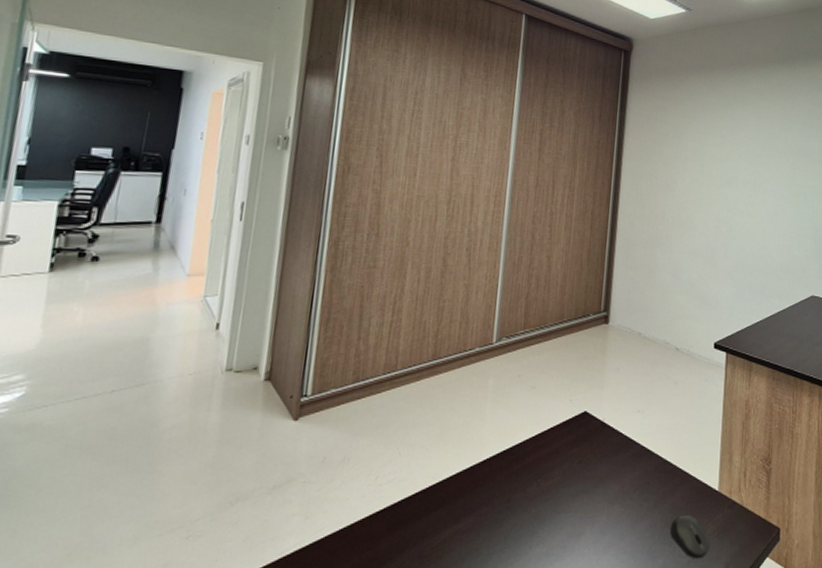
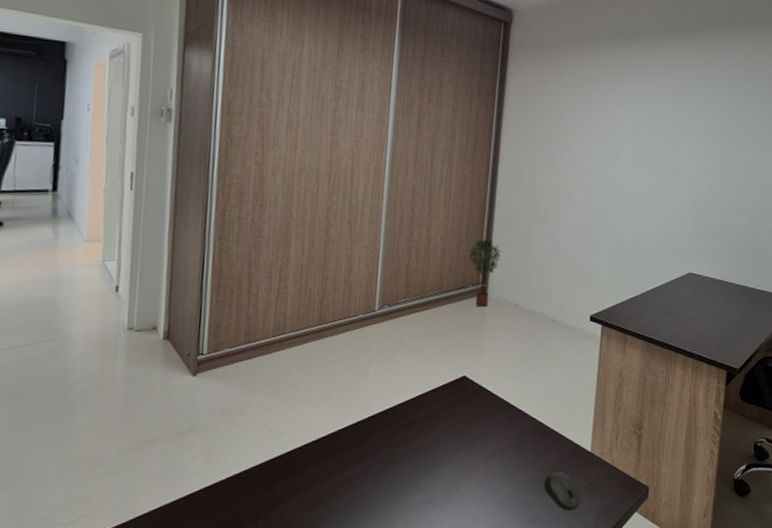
potted tree: none [589,265,624,337] -> present [468,239,502,307]

